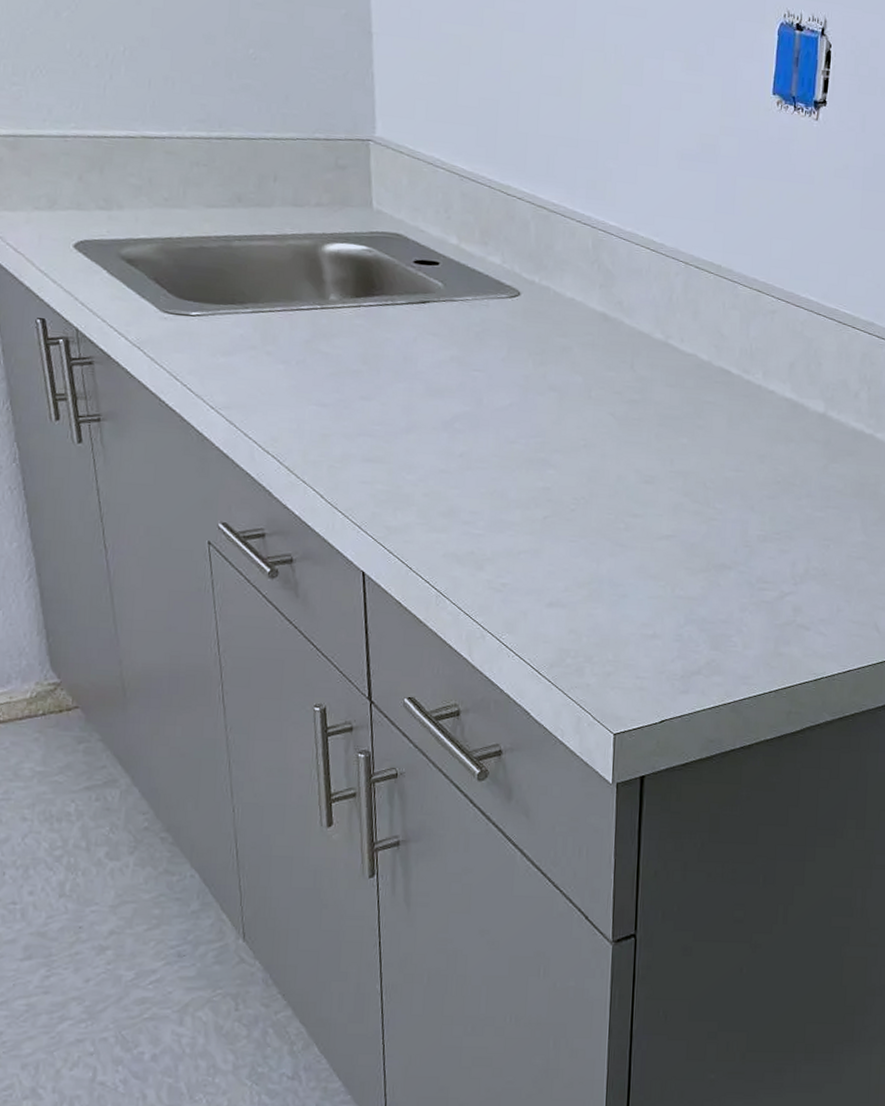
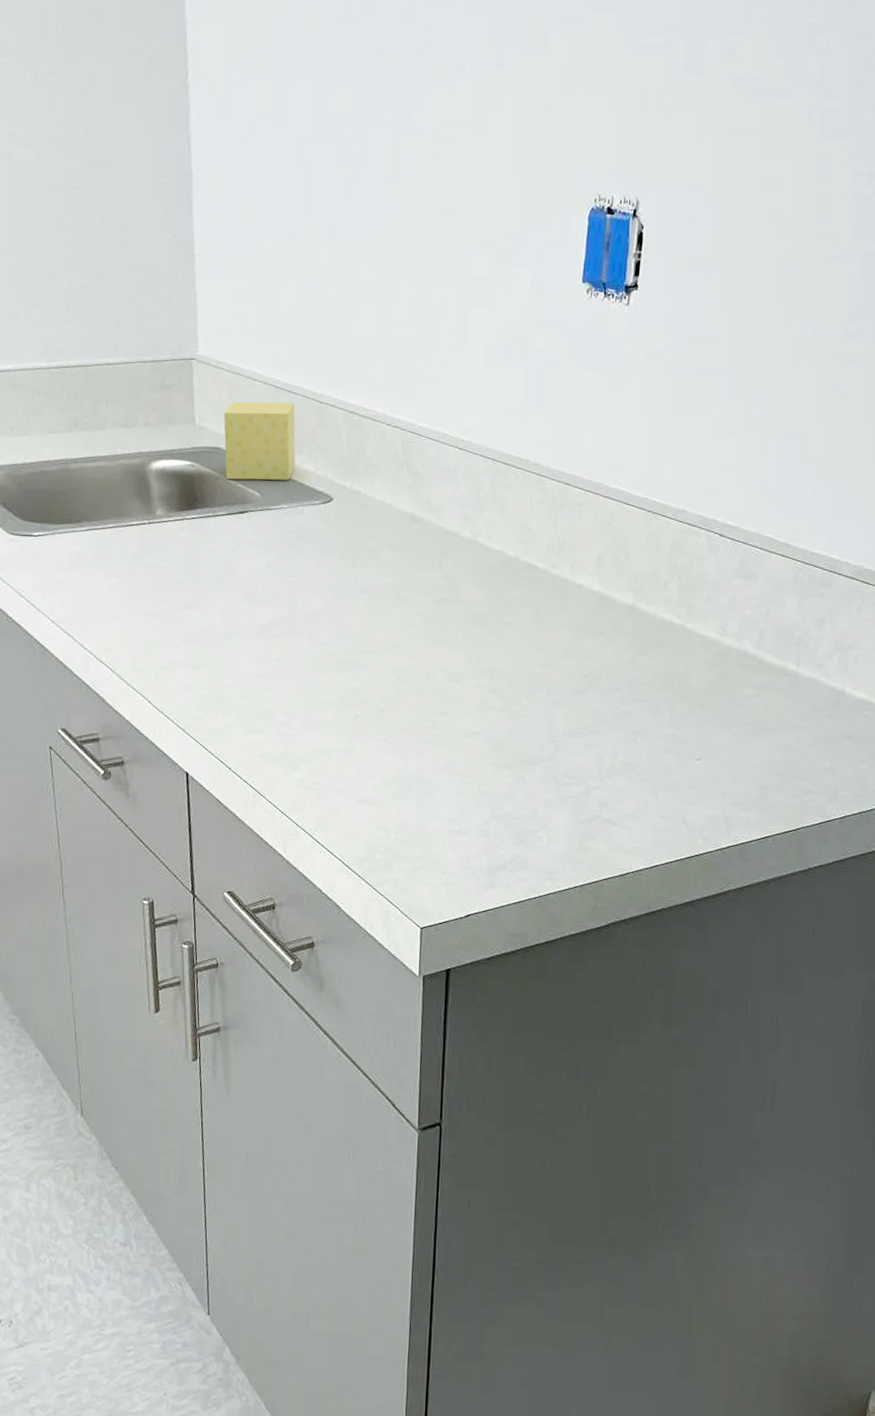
sponge: none [403,188,481,272] -> present [223,401,296,481]

